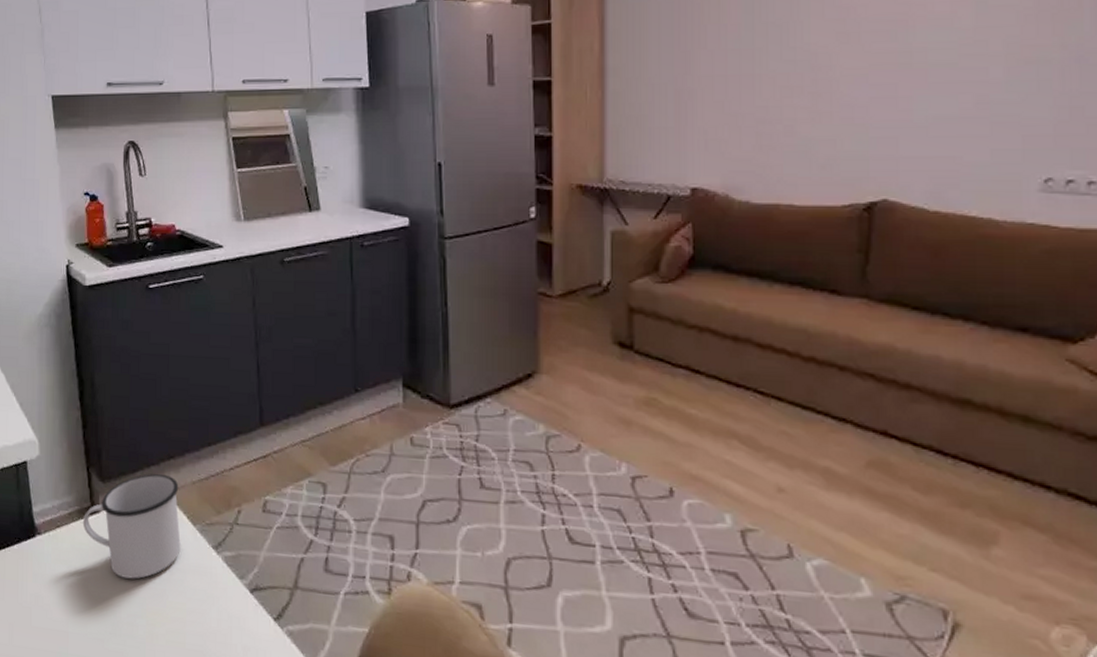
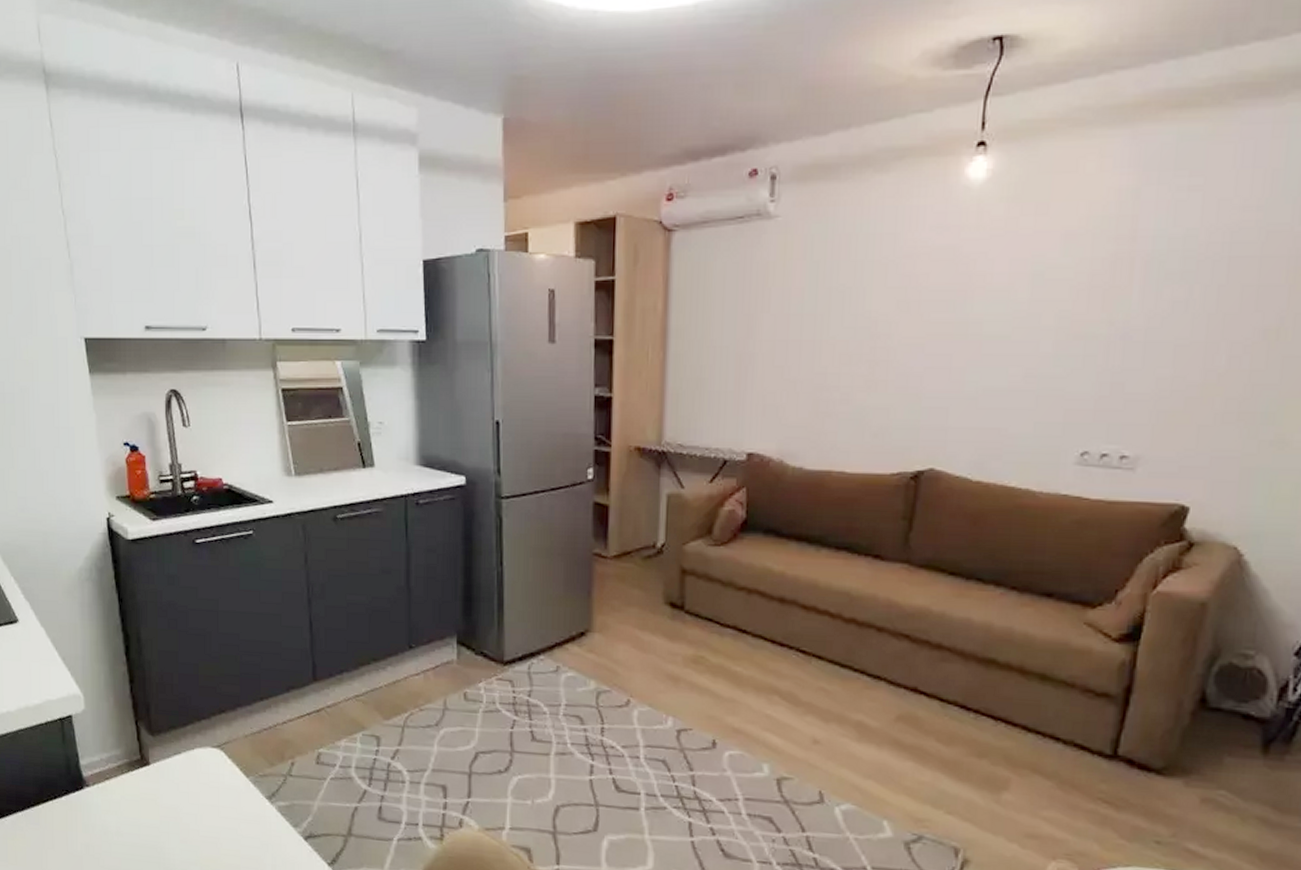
mug: present [82,473,181,579] -> none [132,727,234,829]

